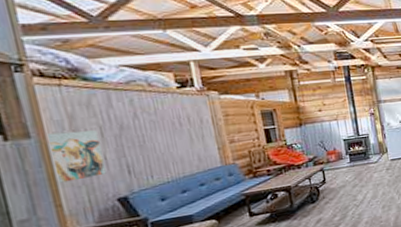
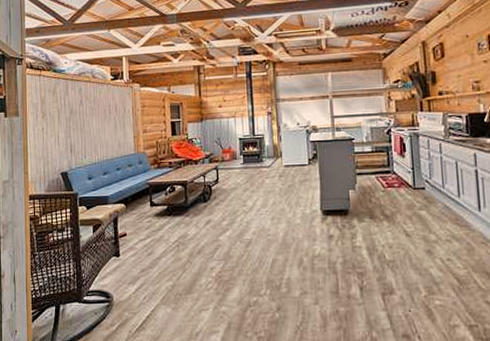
wall art: present [48,130,107,183] -> none [28,113,57,154]

